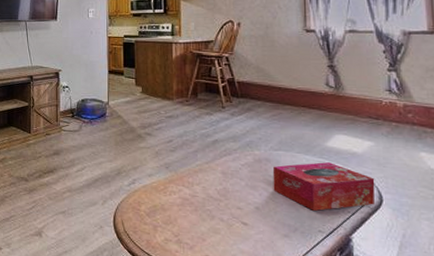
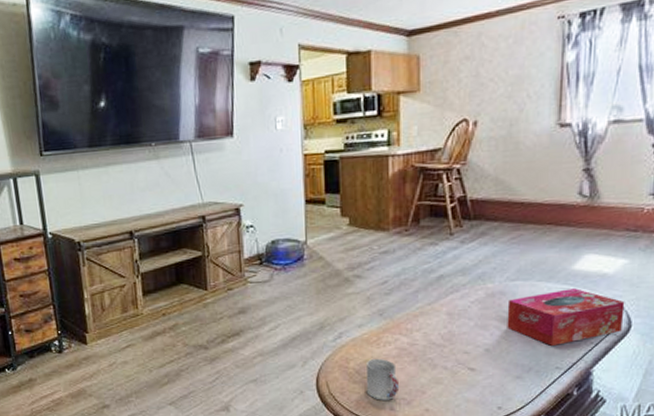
cup: none [155,204,183,243] -> present [366,358,400,400]

